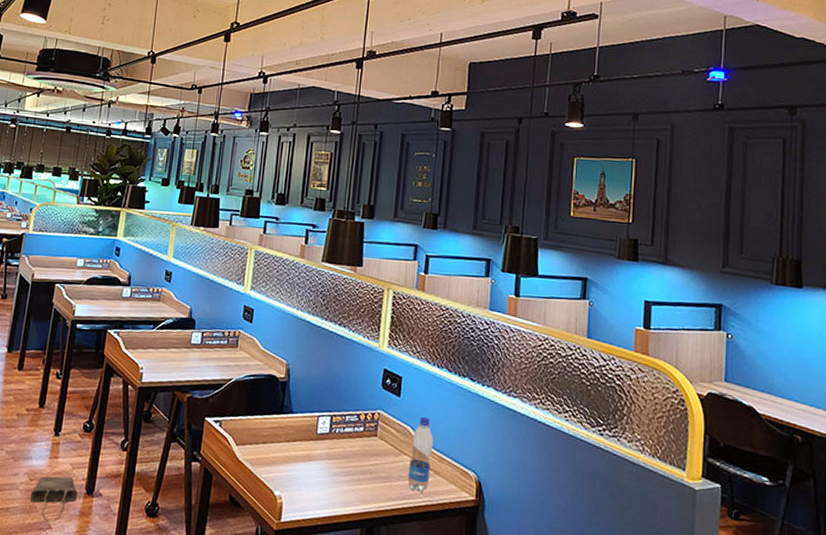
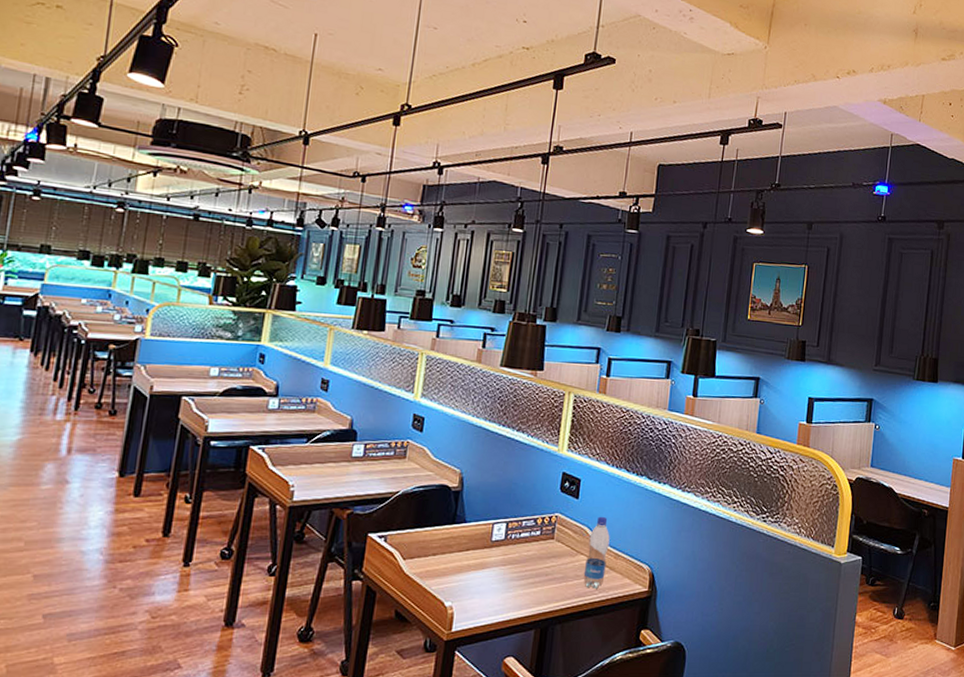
tote bag: present [30,476,77,522] -> none [152,610,214,660]

